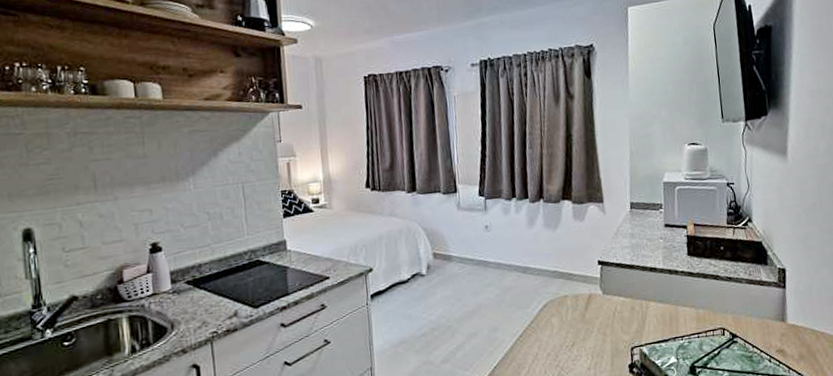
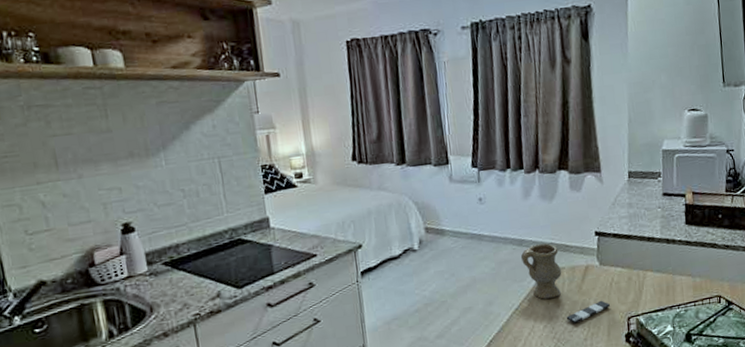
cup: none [526,271,613,353] -> present [521,243,610,324]

